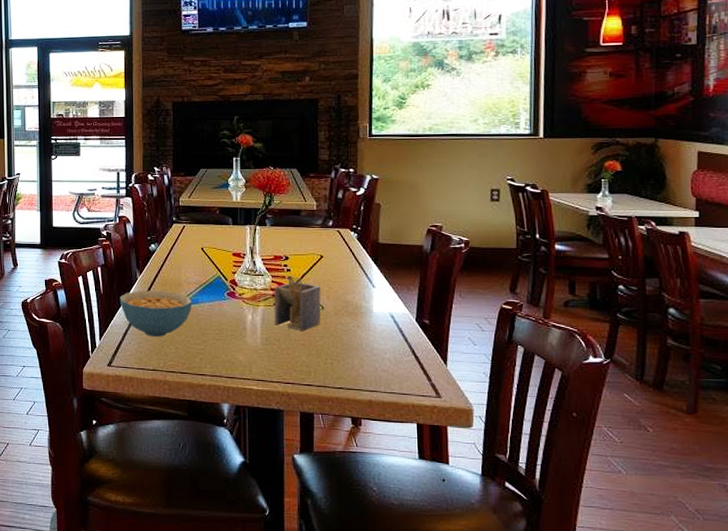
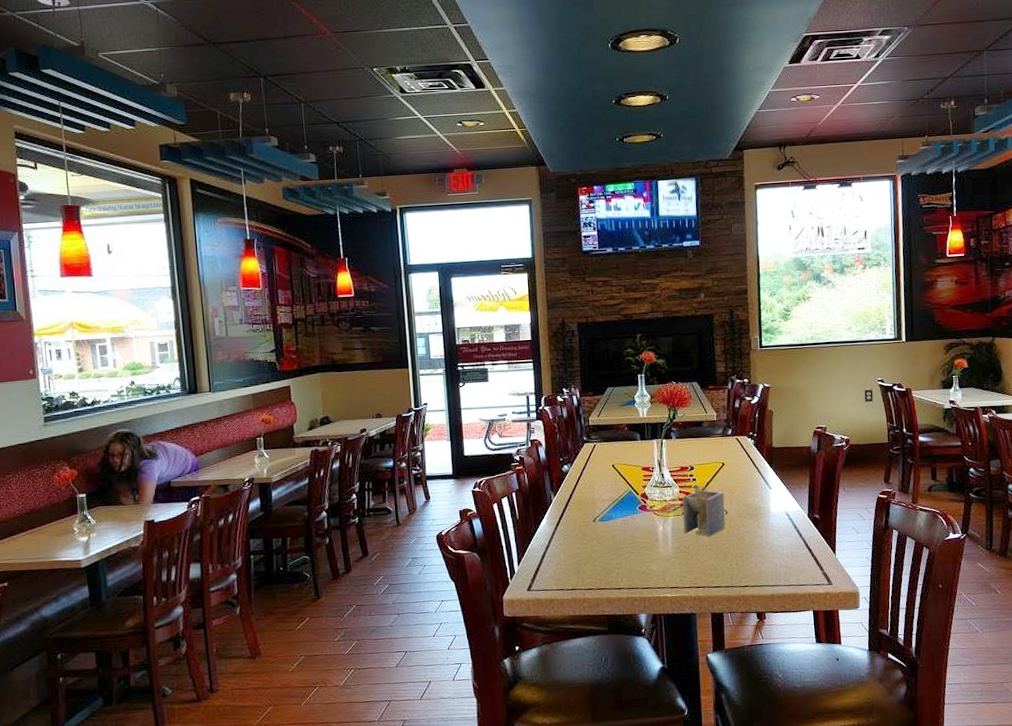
cereal bowl: present [119,290,193,337] -> none [535,510,607,557]

